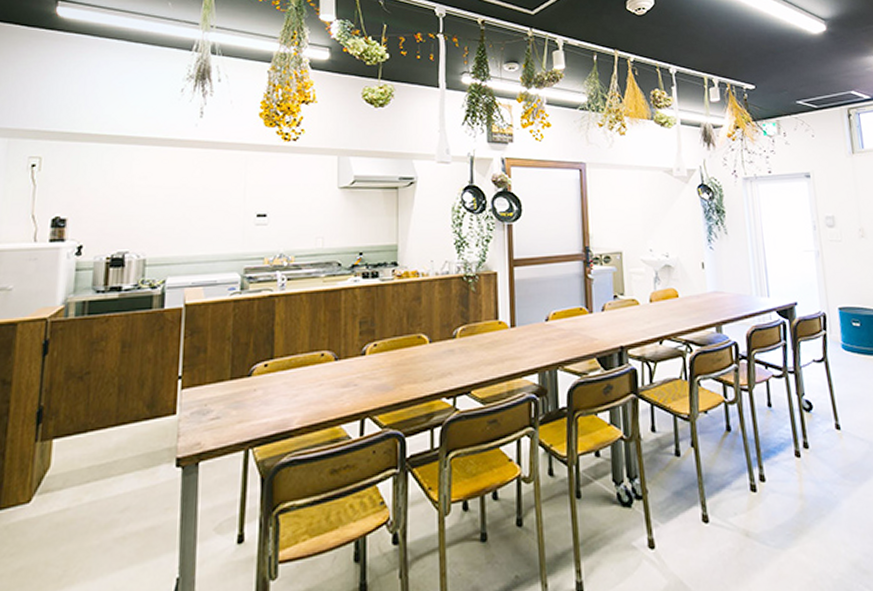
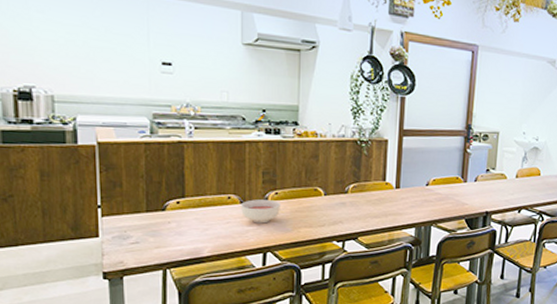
bowl: none [336,353,380,383] -> present [241,199,280,224]

